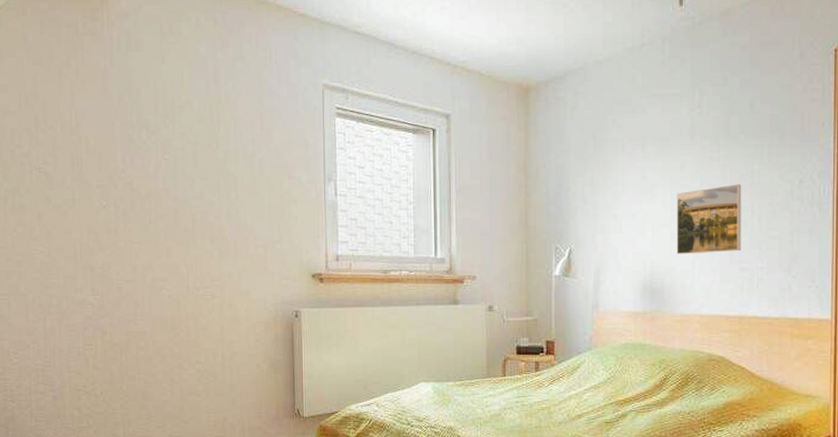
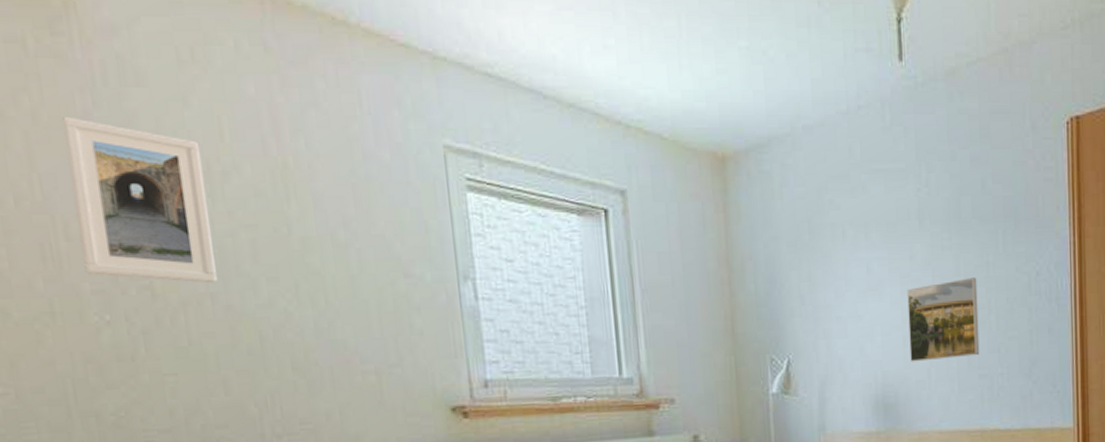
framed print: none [93,72,170,182] -> present [63,116,217,284]

